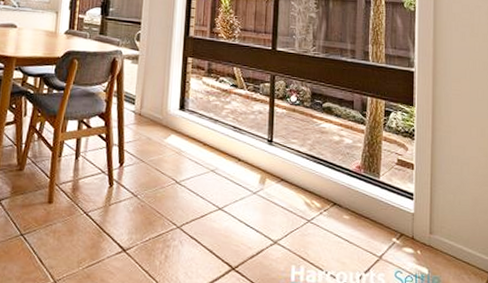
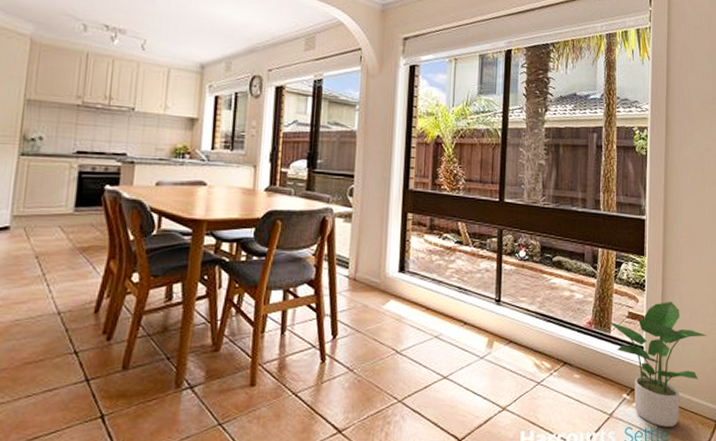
potted plant: none [376,152,479,275] -> present [607,302,707,427]

